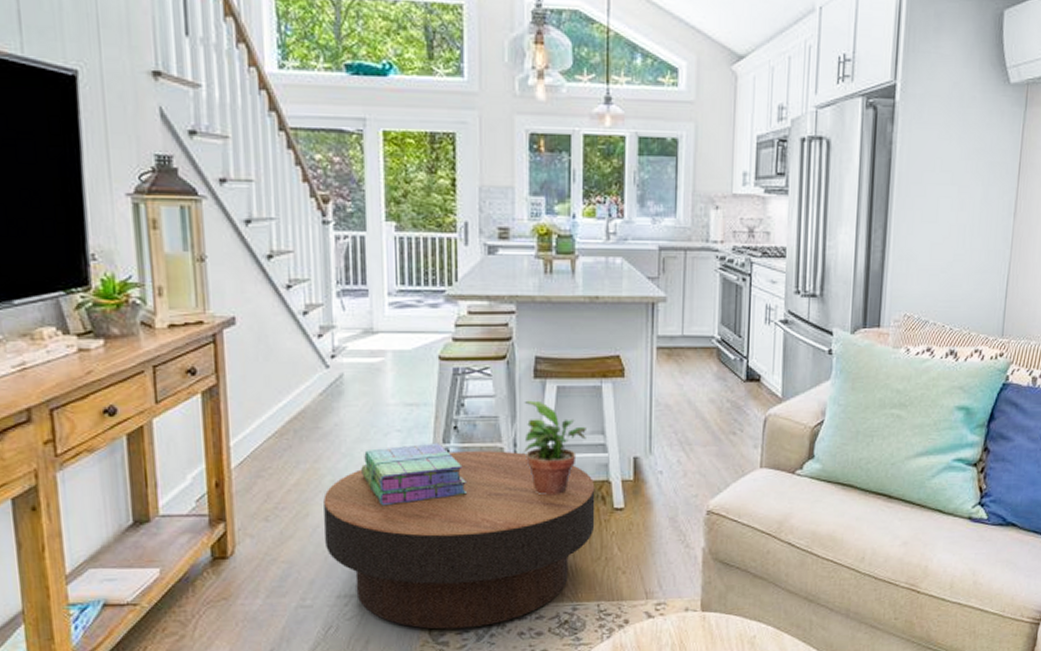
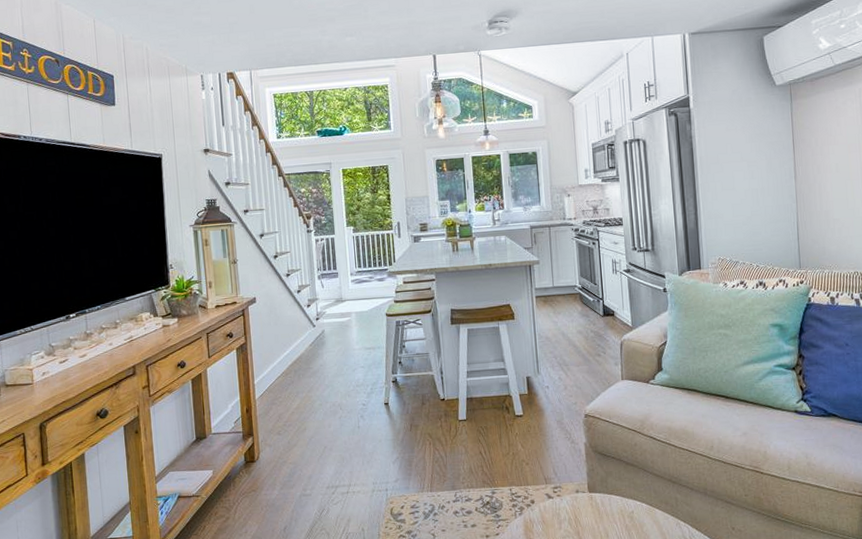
coffee table: present [323,451,595,630] -> none [315,377,503,510]
stack of books: present [361,442,468,506] -> none [339,374,412,421]
potted plant: present [522,400,586,496] -> none [445,340,491,409]

